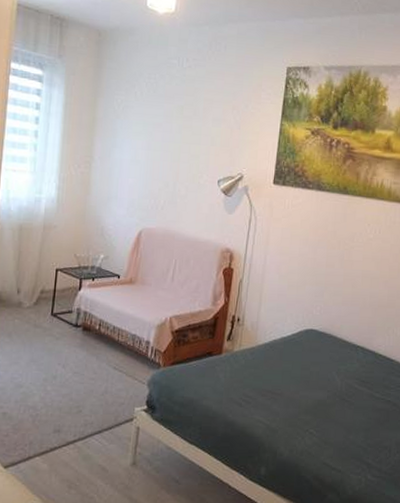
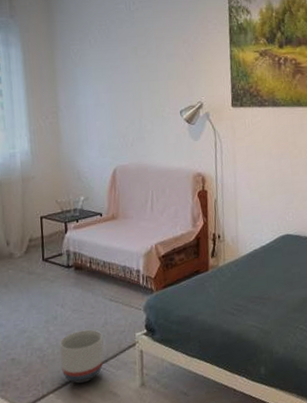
planter: none [52,395,101,452] -> present [60,329,104,384]

